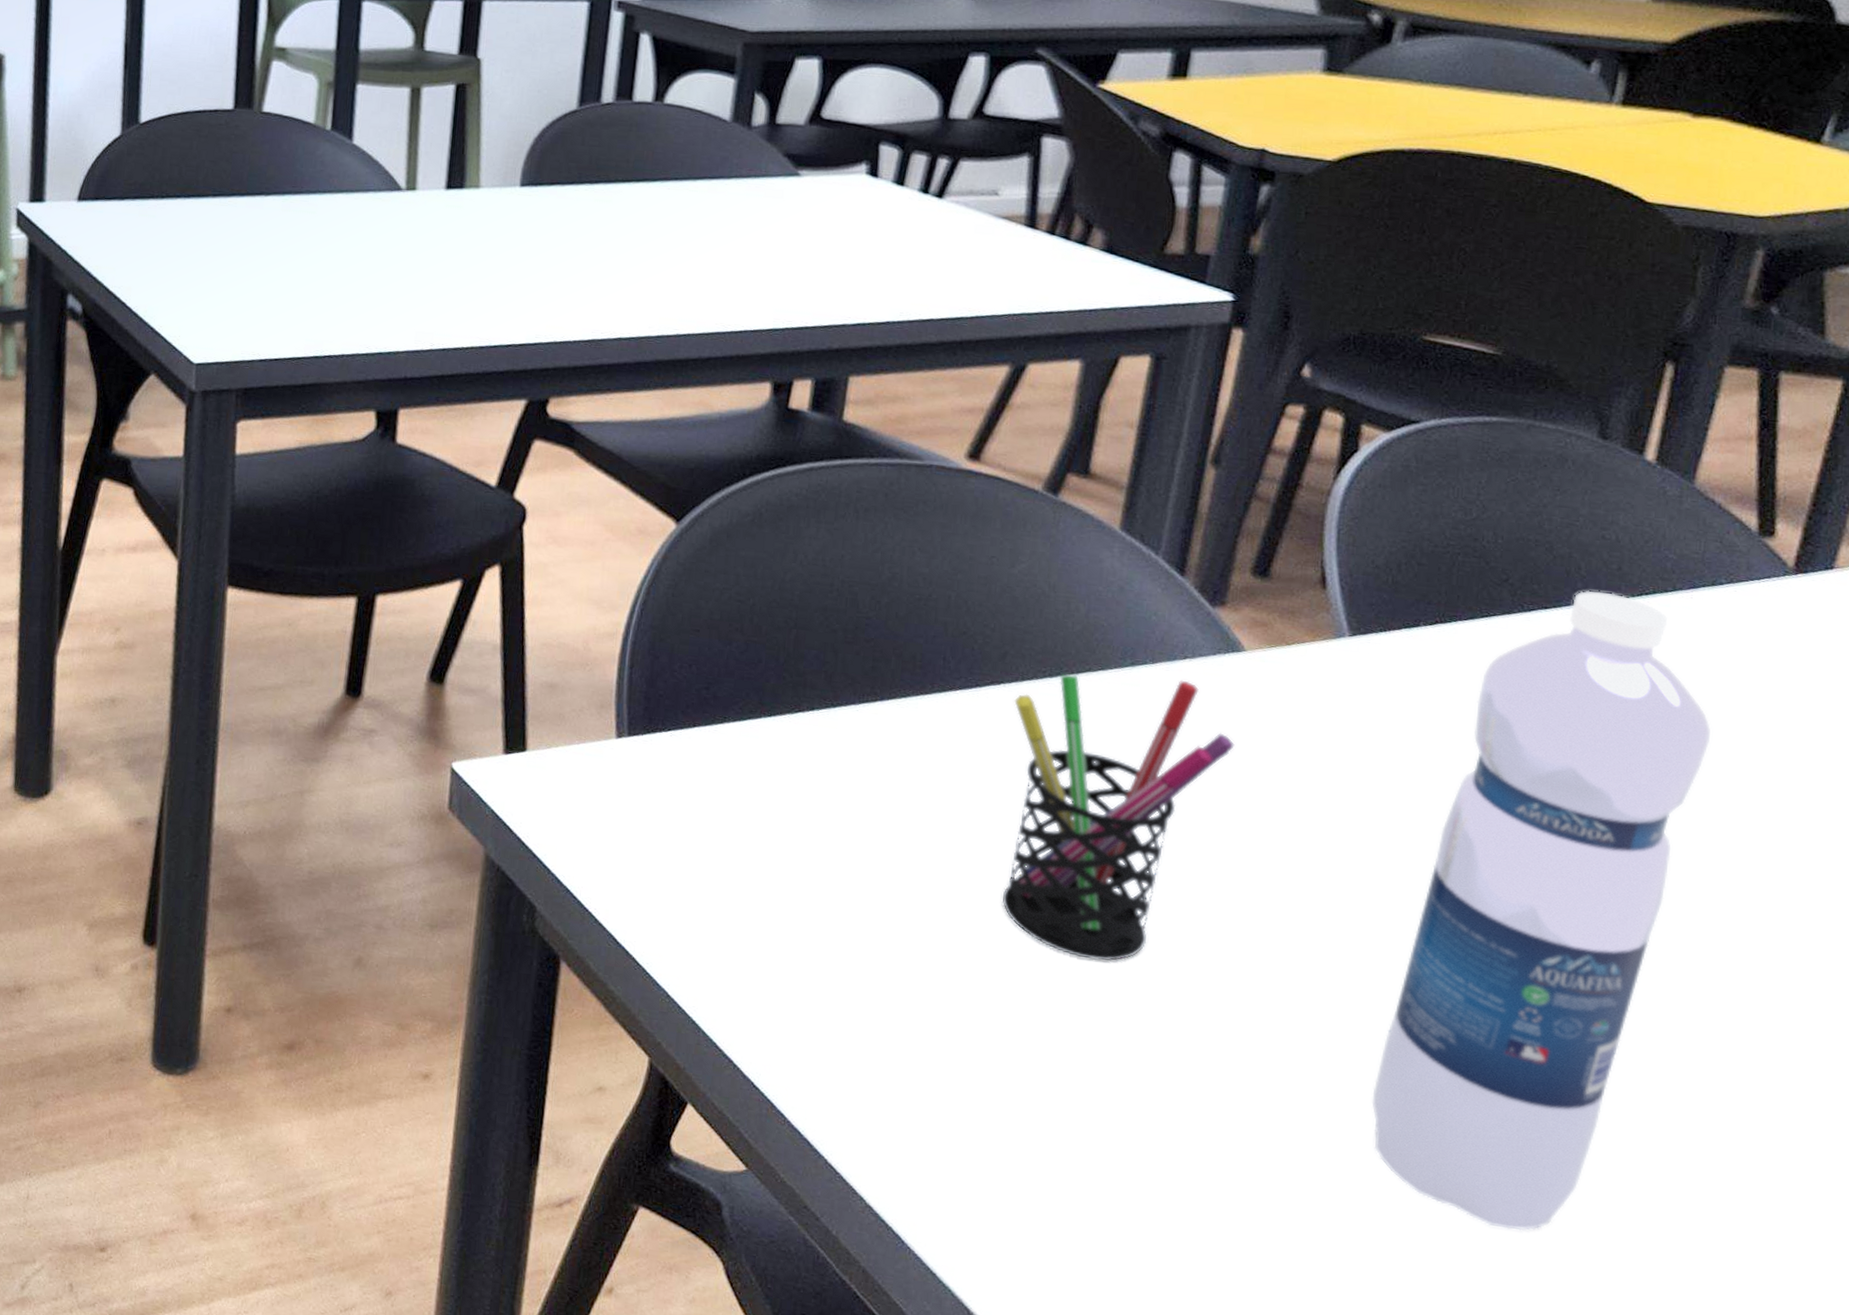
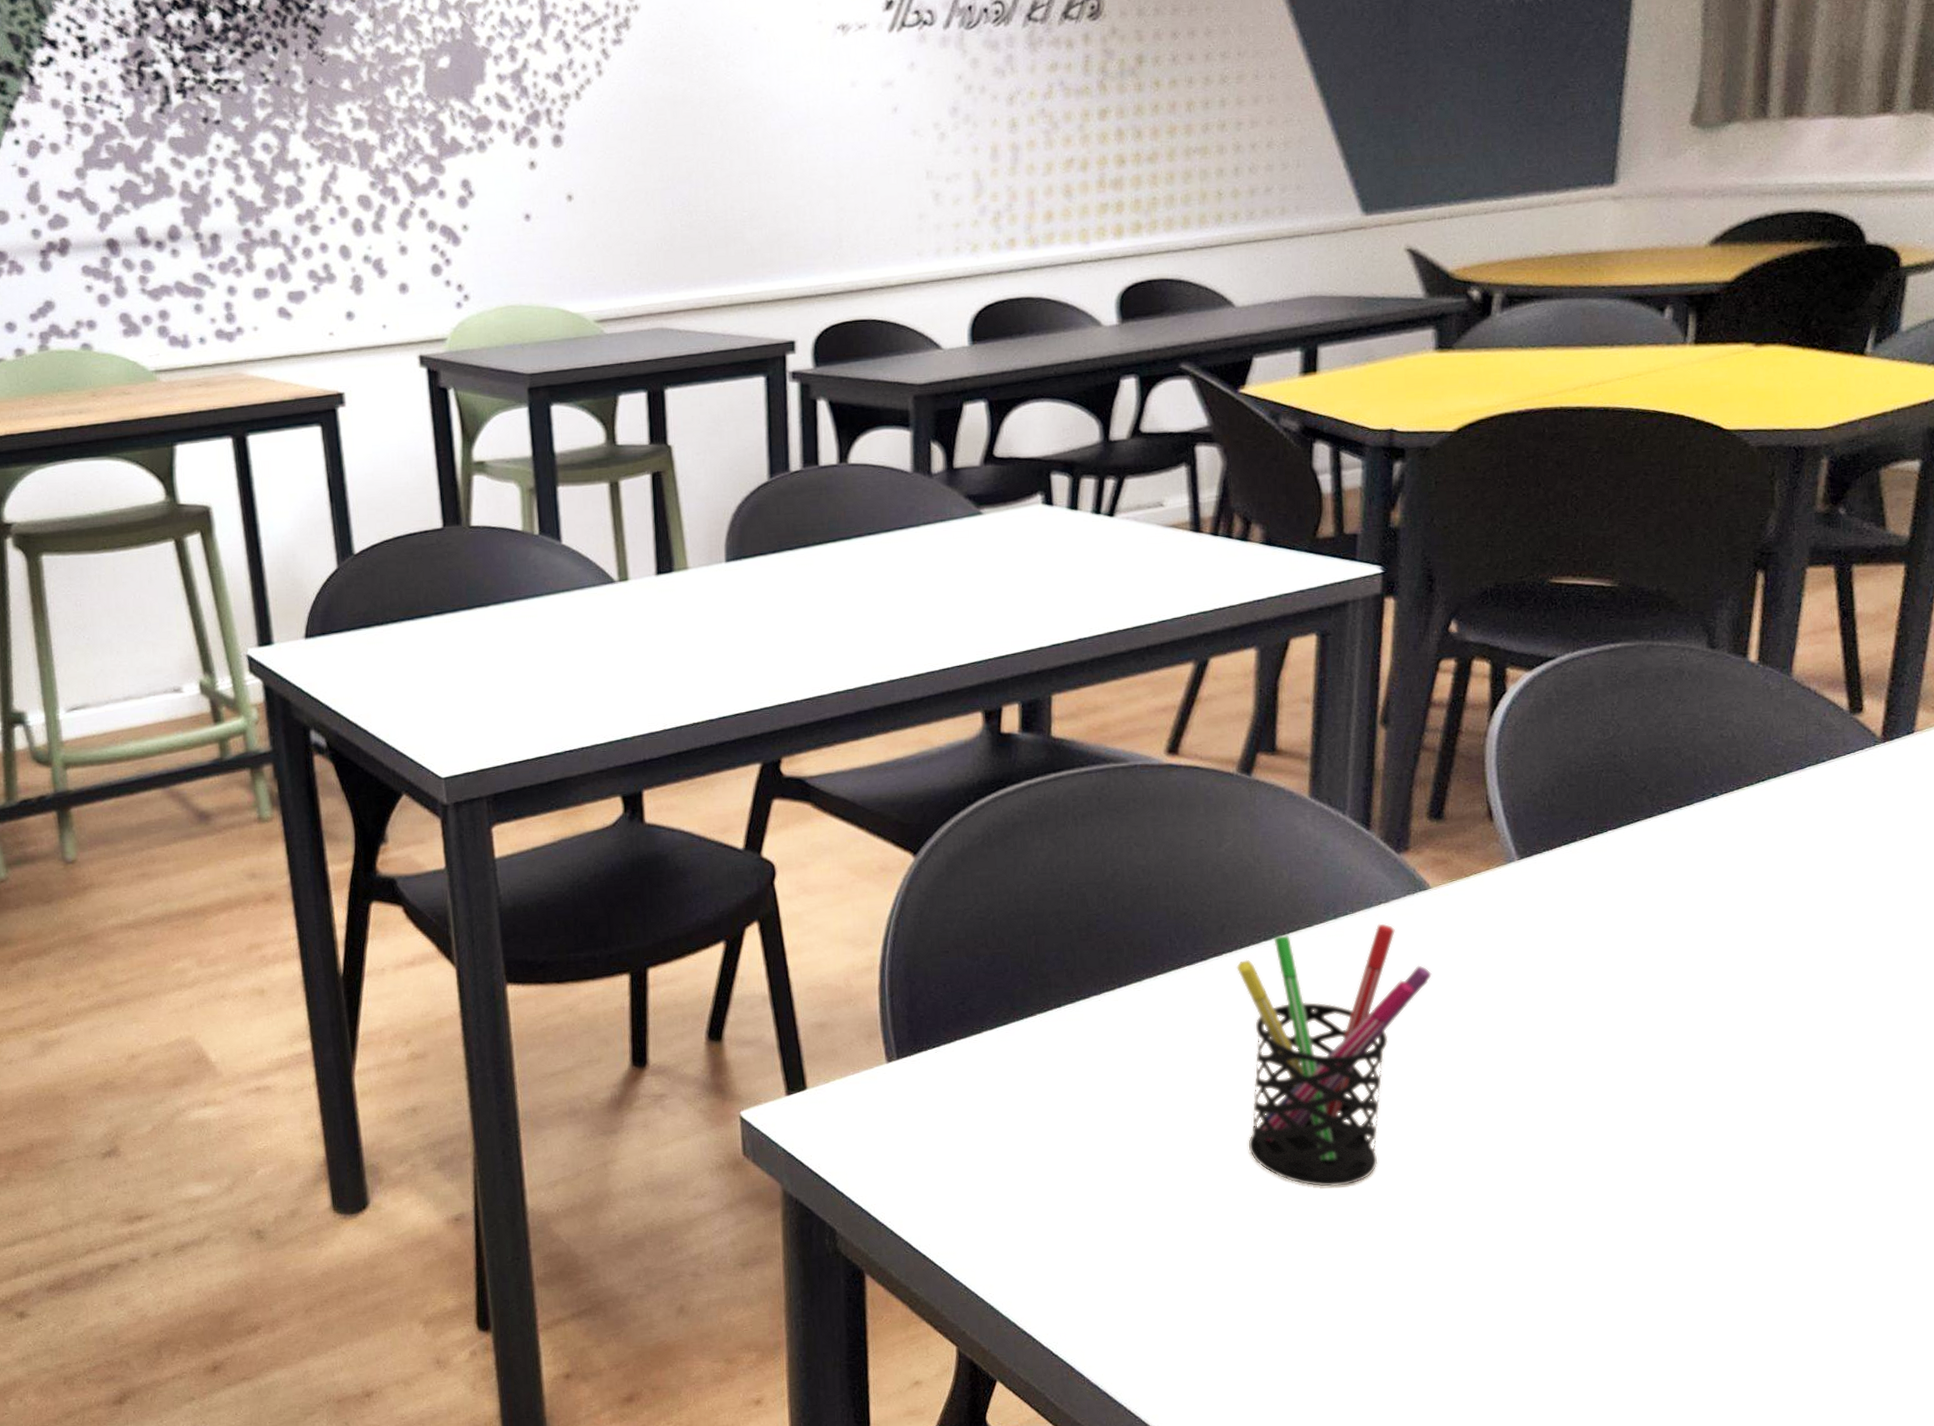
water bottle: present [1371,590,1712,1231] -> none [1584,784,1830,1355]

